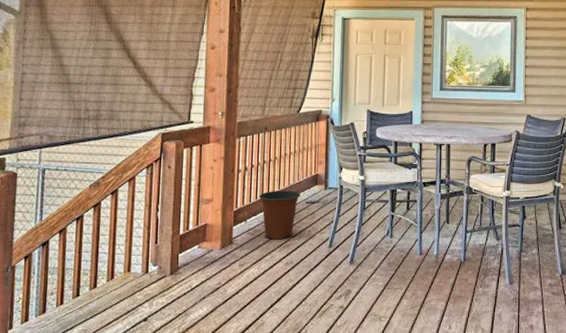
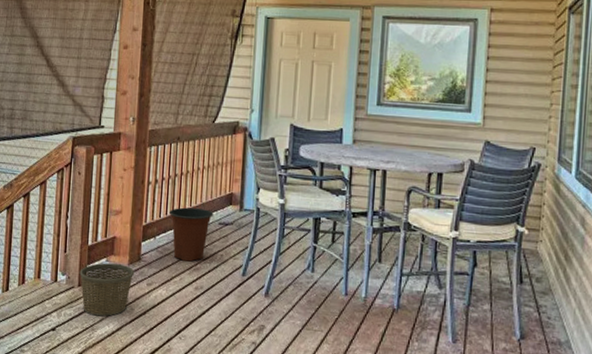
basket: none [171,249,227,301] -> present [79,263,135,317]

